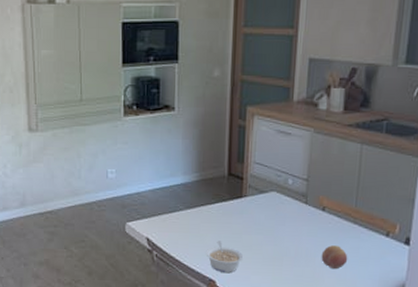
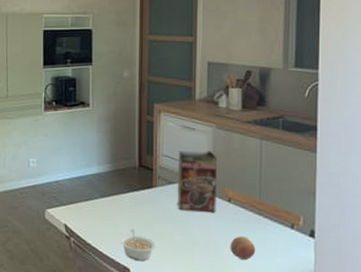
cereal box: none [267,157,314,222] -> present [177,151,218,212]

